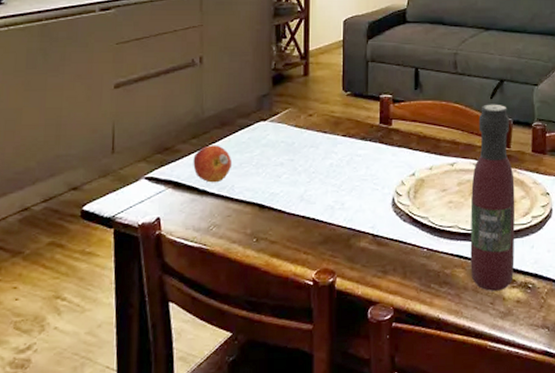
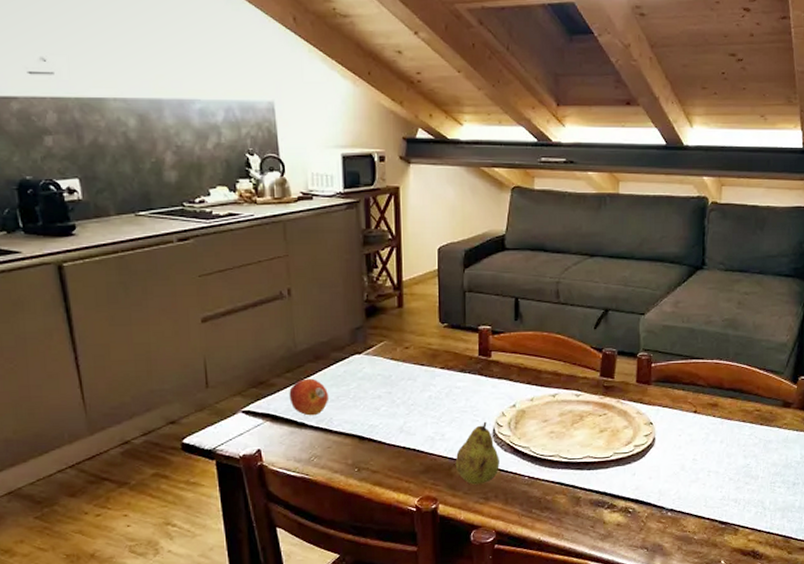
fruit: none [354,190,398,257] -> present [455,421,499,485]
wine bottle: present [470,104,515,291] -> none [571,334,618,516]

